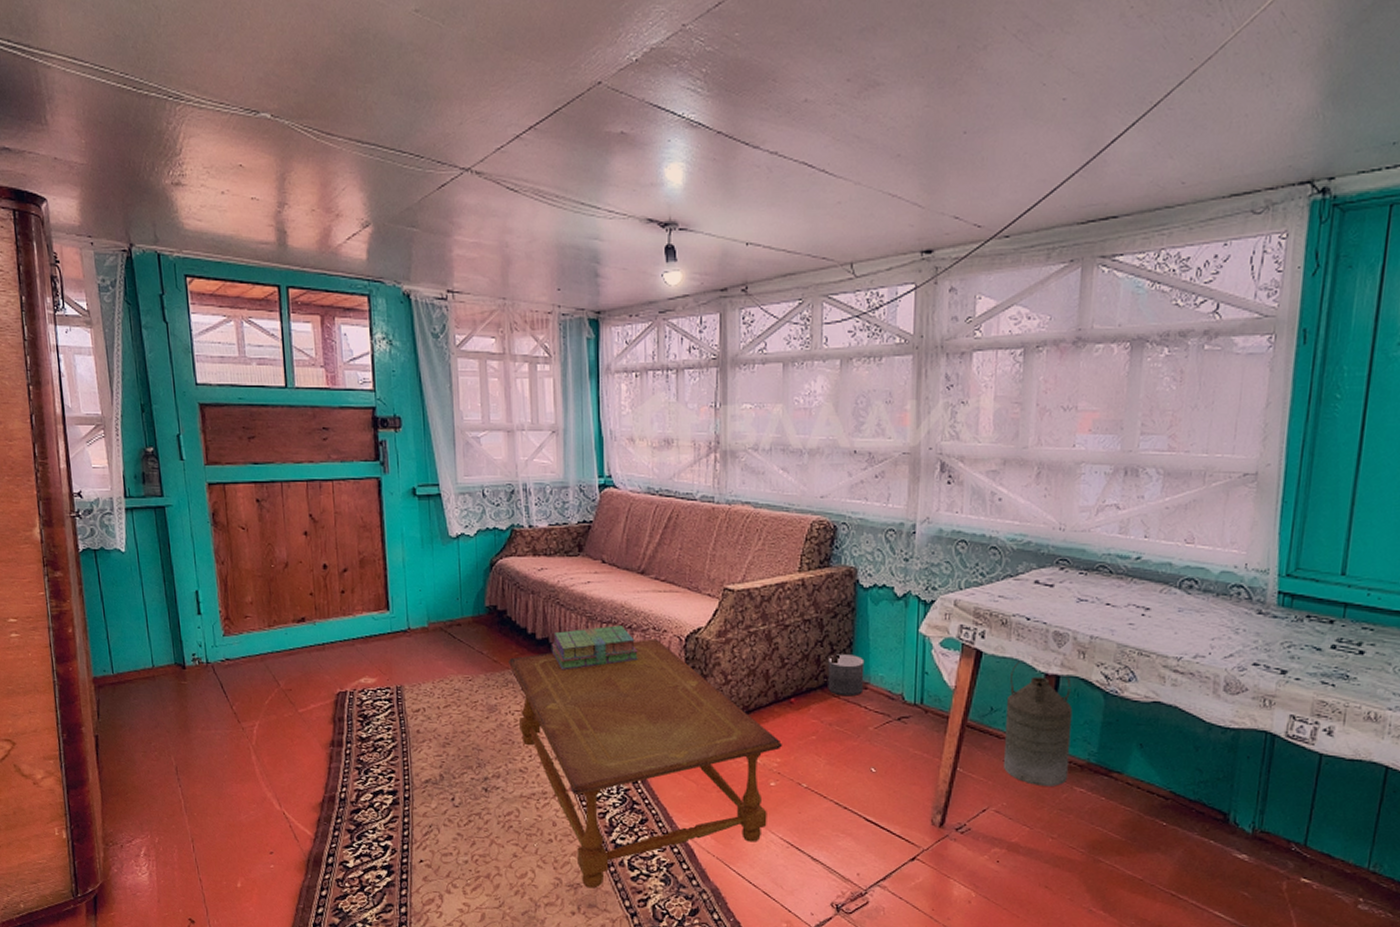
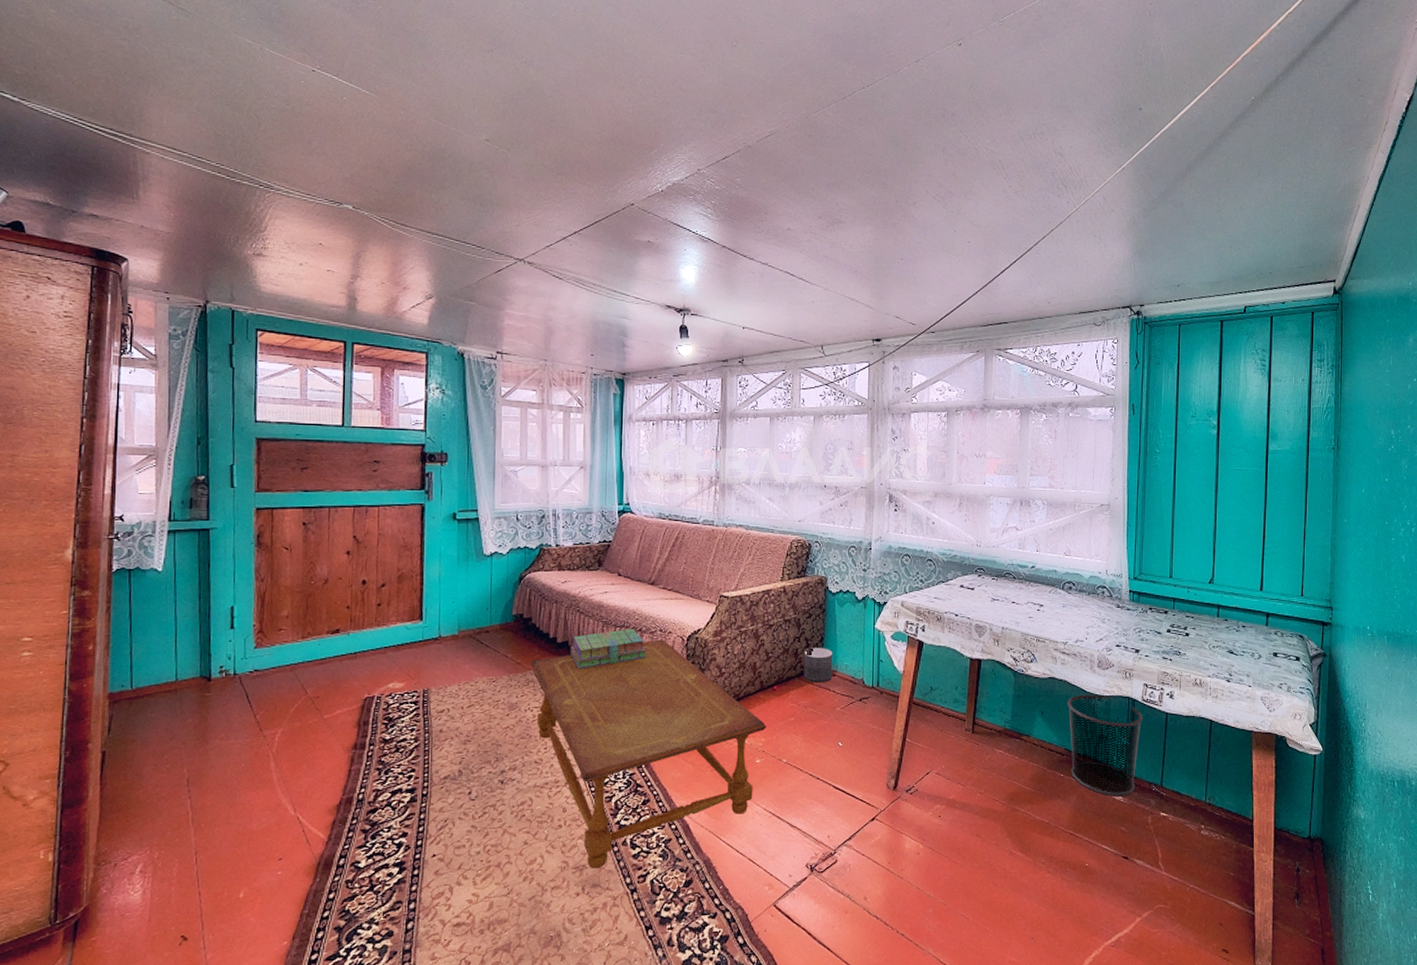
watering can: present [1003,659,1073,786] -> none [941,647,992,750]
waste bin: none [1176,725,1286,855] -> present [1067,694,1143,797]

